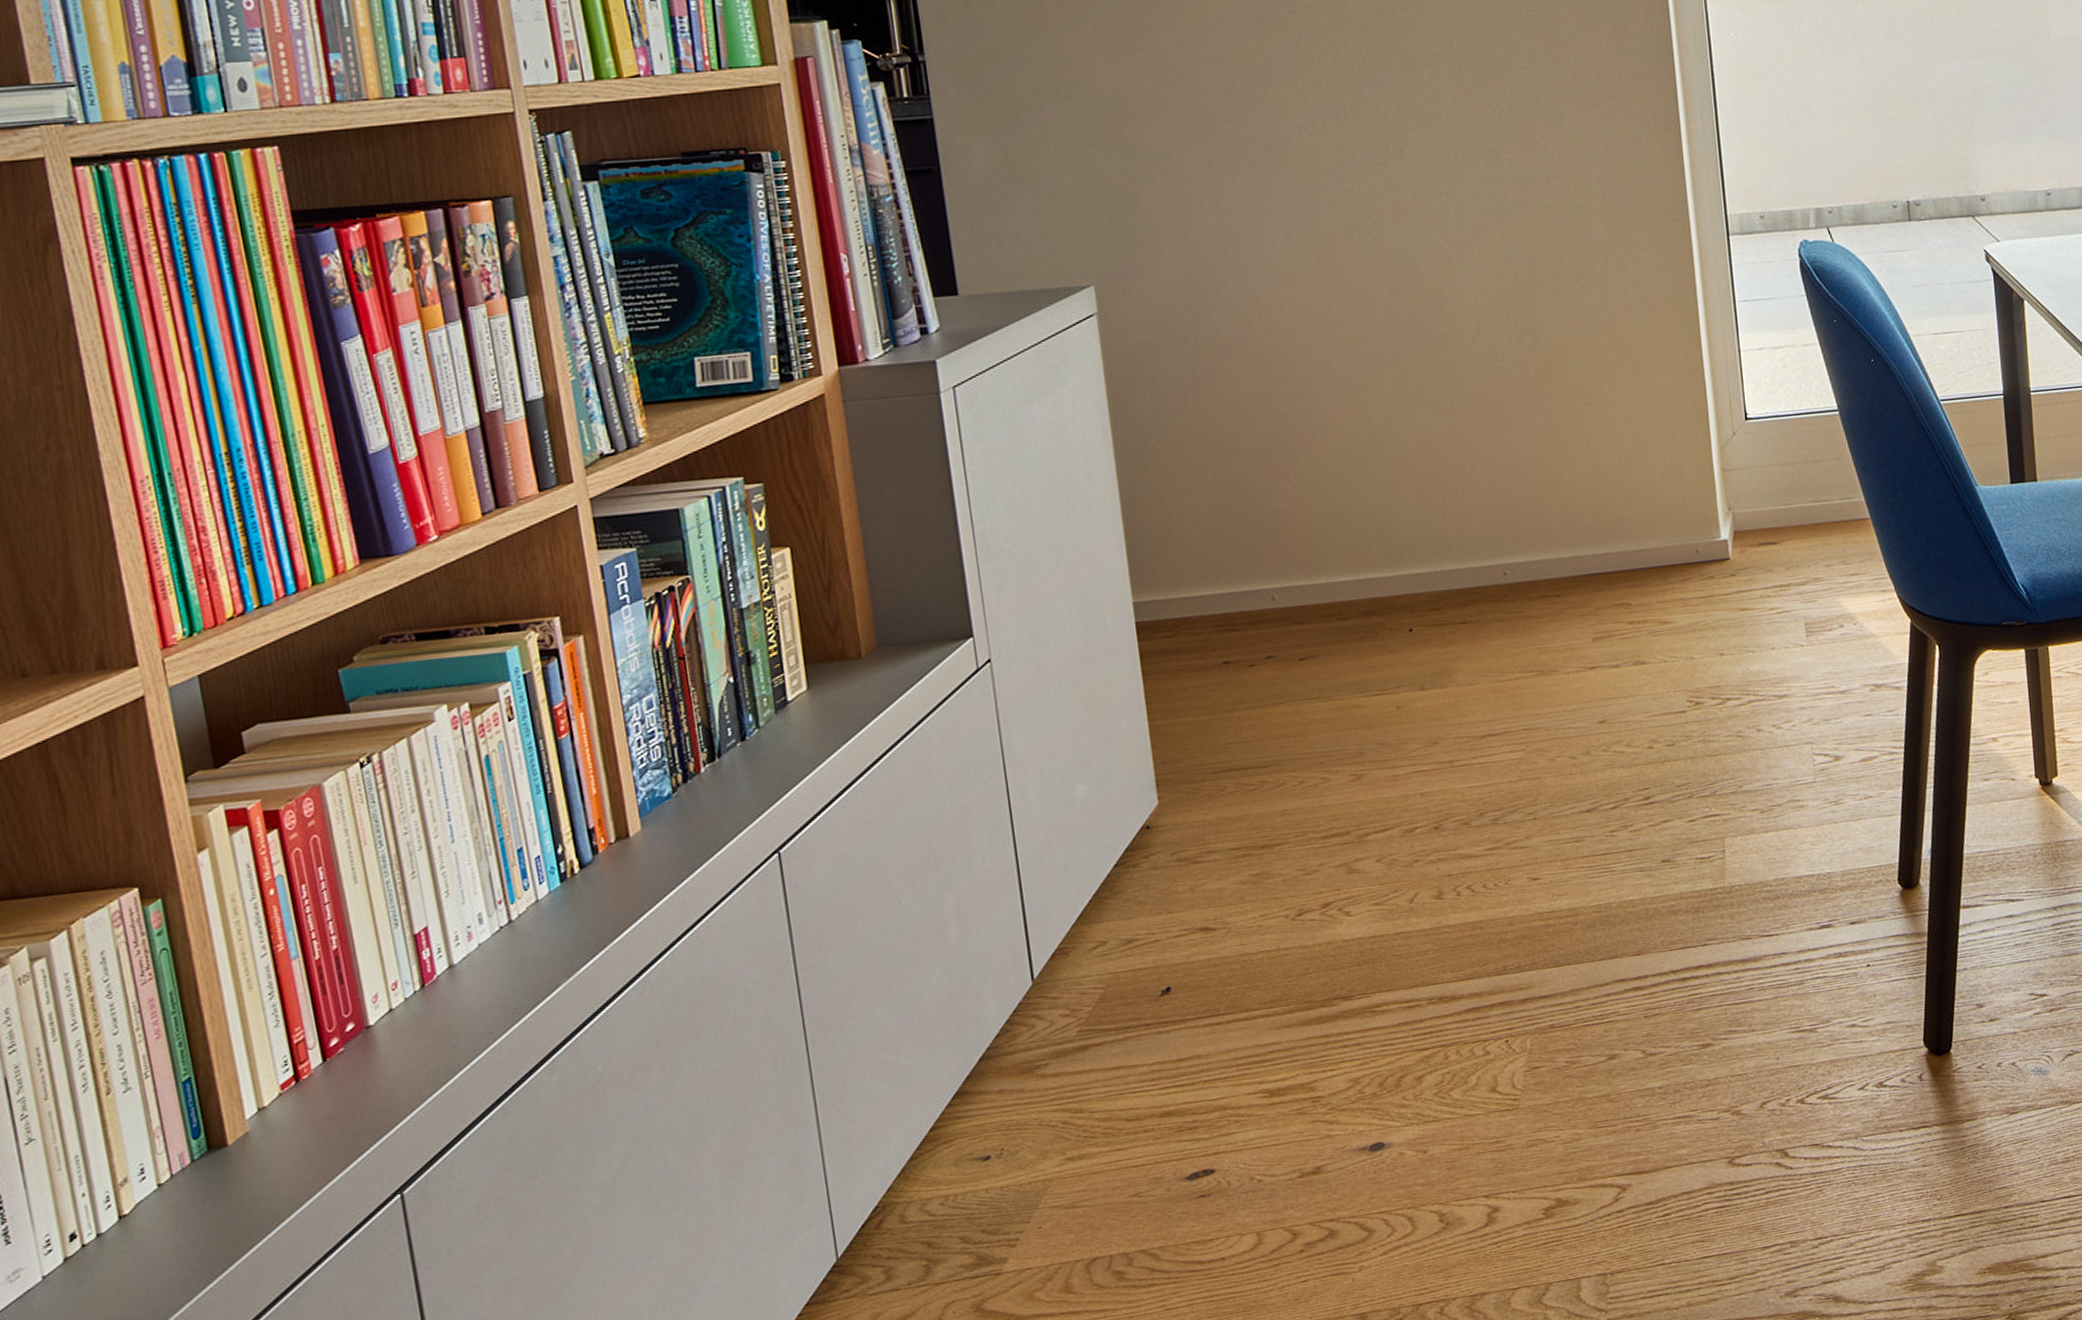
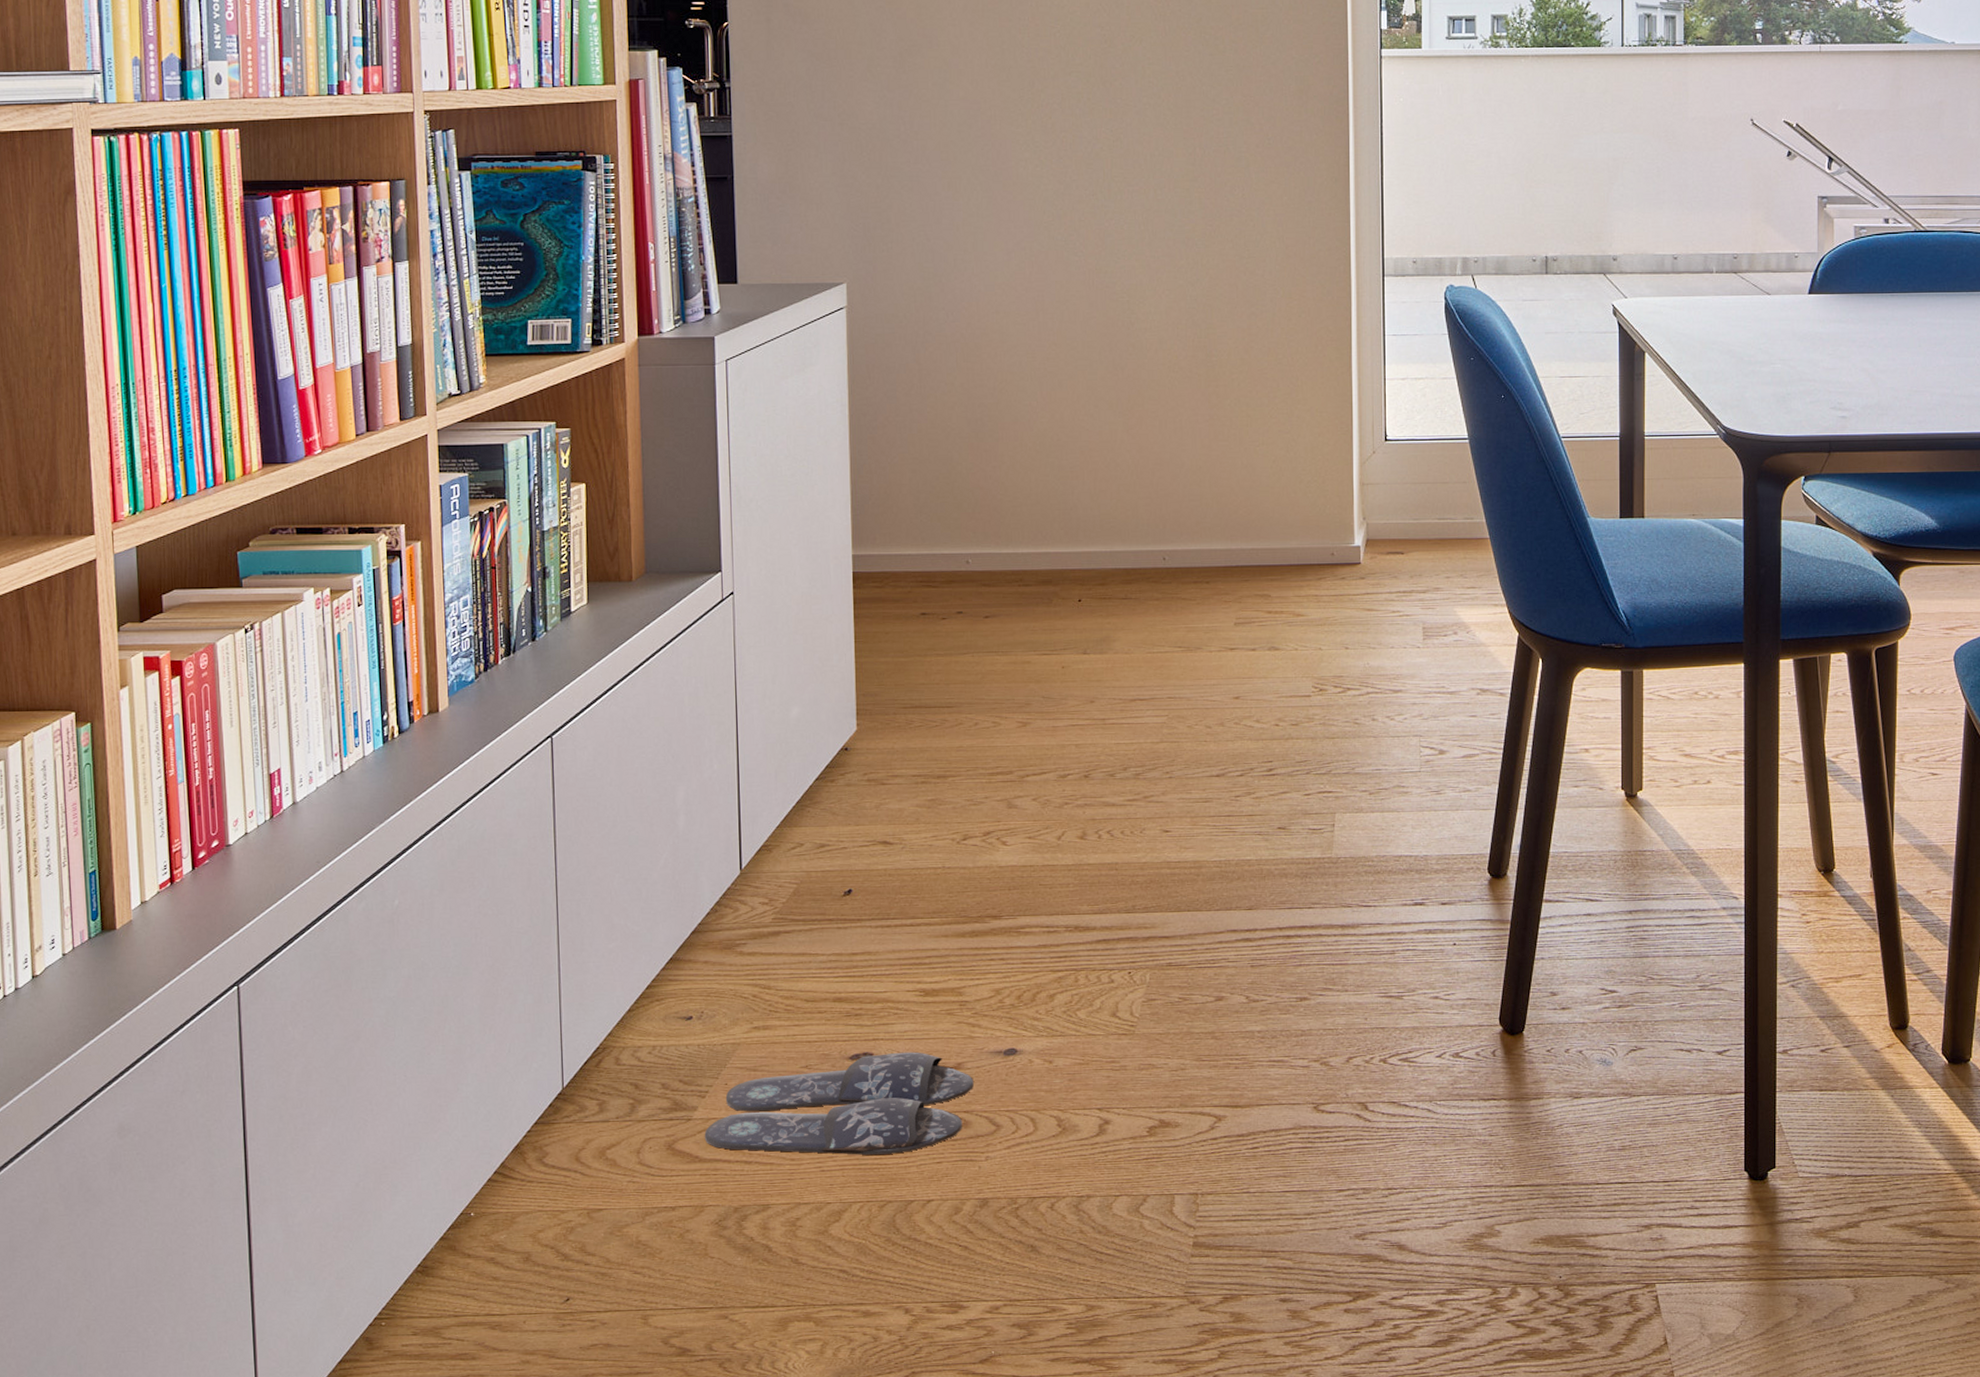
slippers: none [1019,1160,1337,1302] -> present [704,1052,974,1155]

